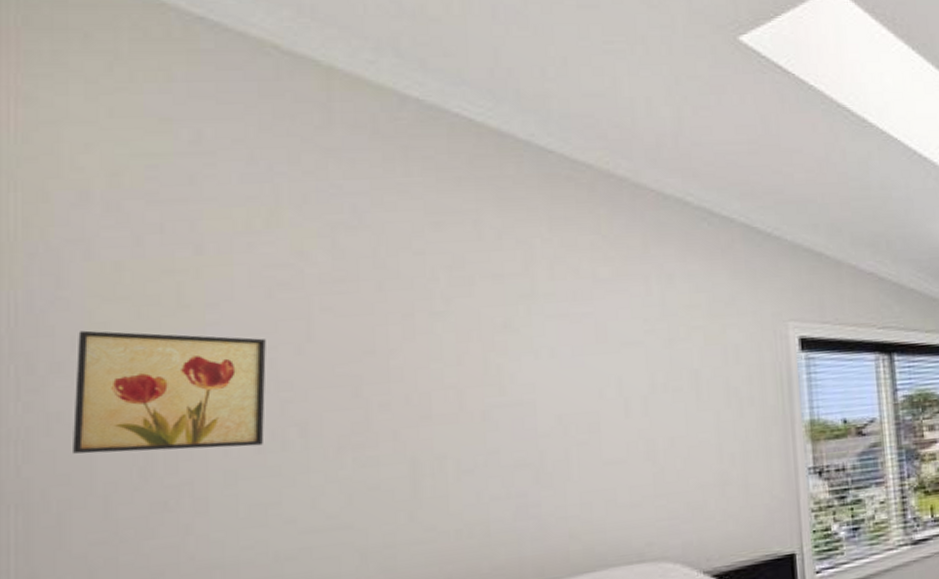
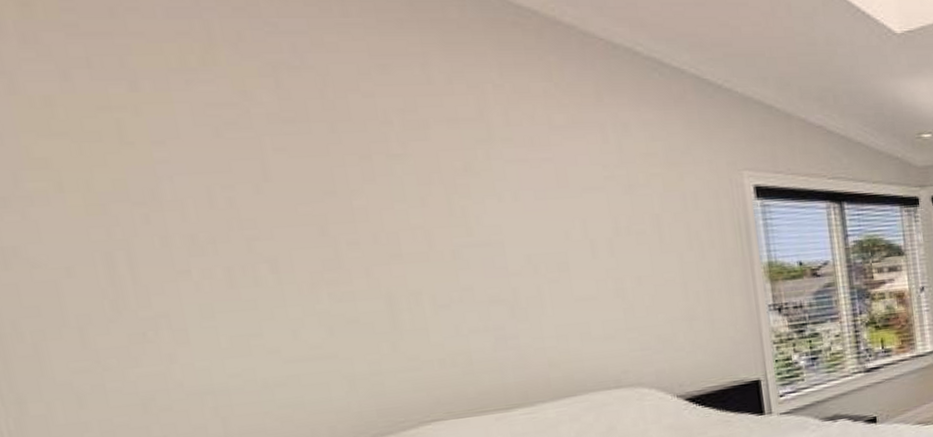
wall art: present [73,330,266,454] -> none [18,166,235,287]

